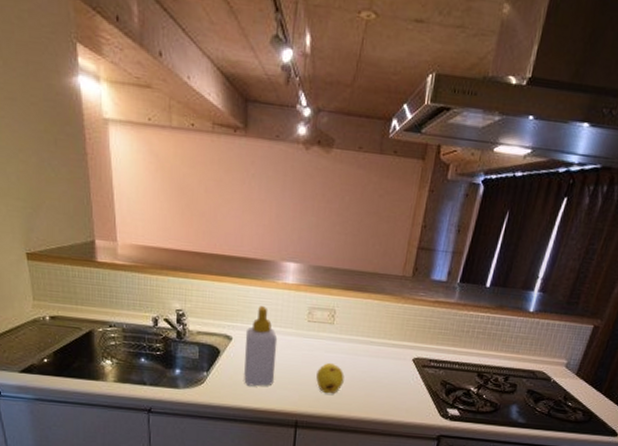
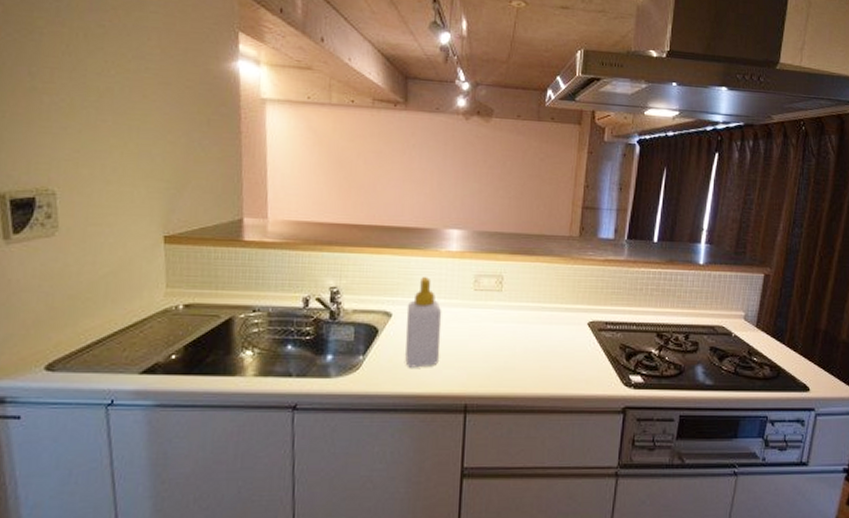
fruit: present [316,362,344,394] -> none [486,333,516,370]

